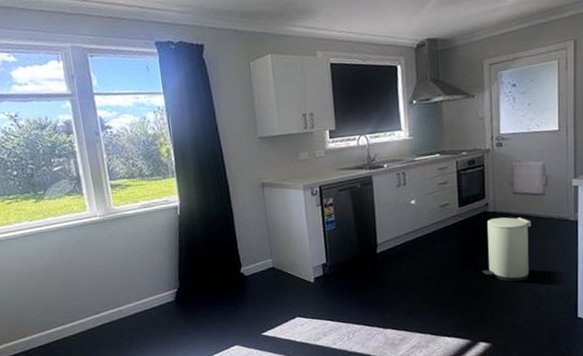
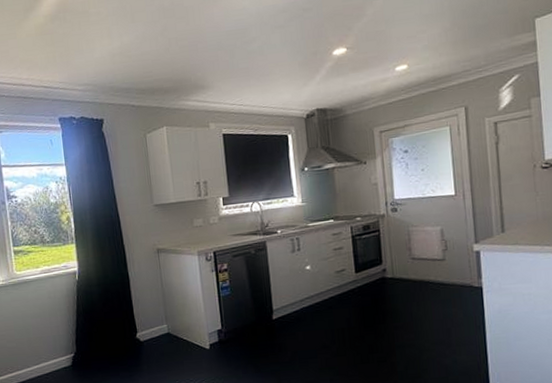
pedal bin: present [482,217,532,282] -> none [383,283,434,351]

